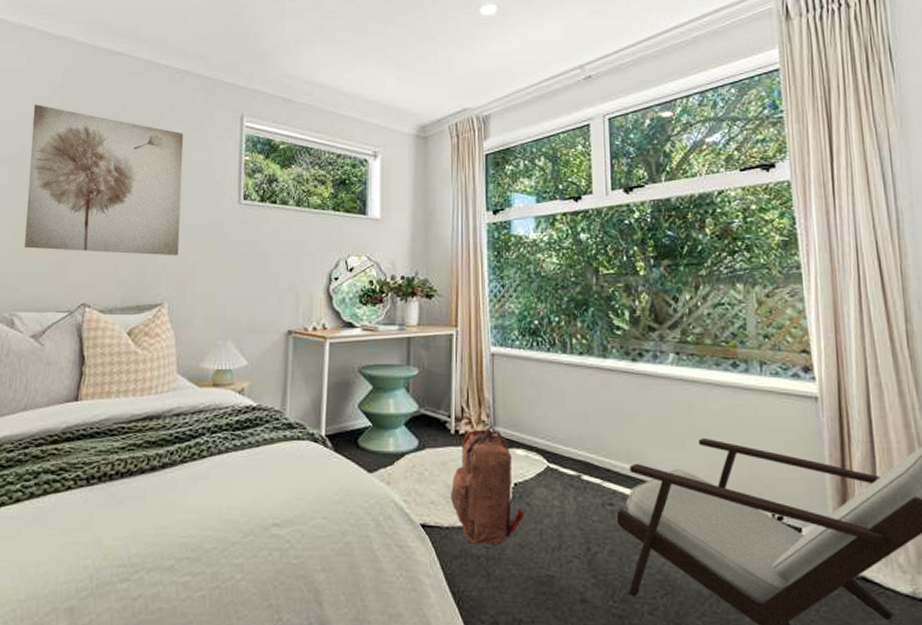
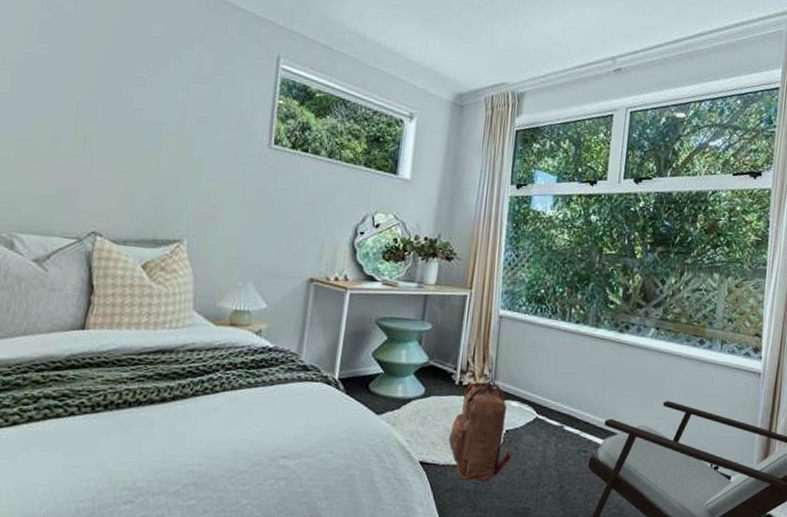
wall art: present [25,104,184,256] -> none [28,8,215,194]

